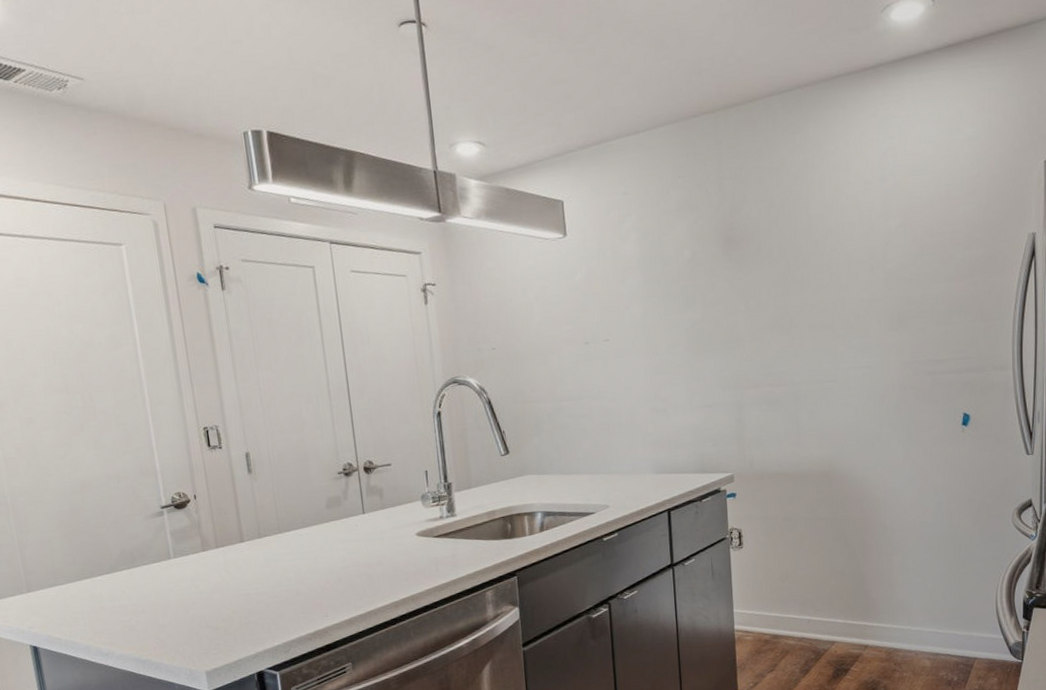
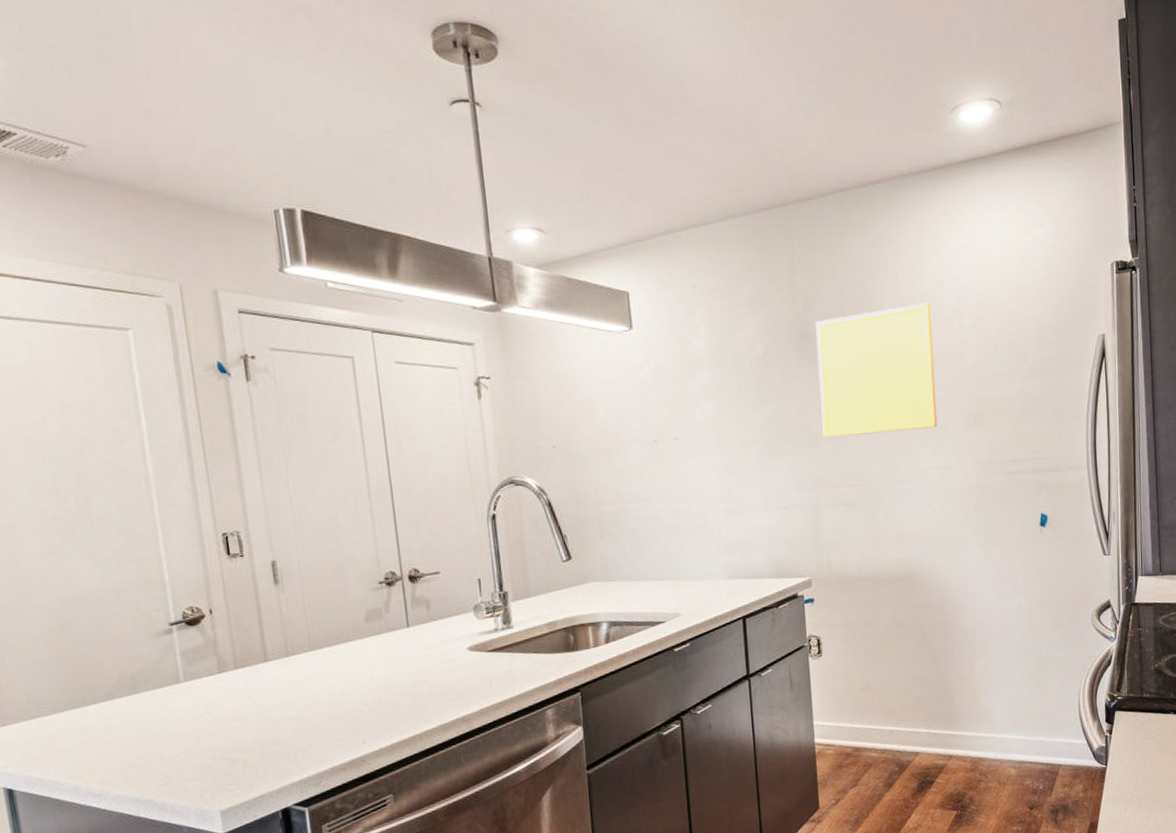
wall art: none [741,205,861,339] -> present [815,303,938,437]

